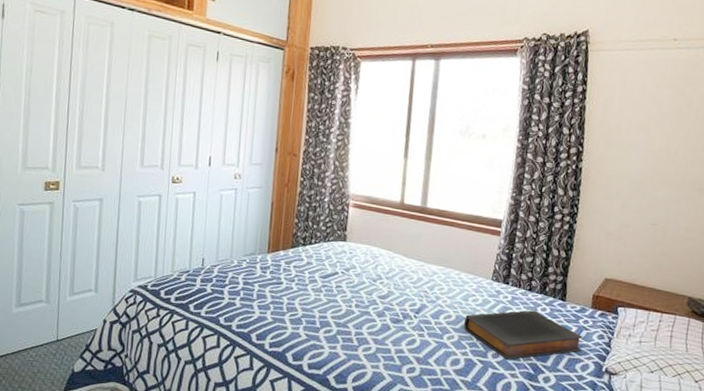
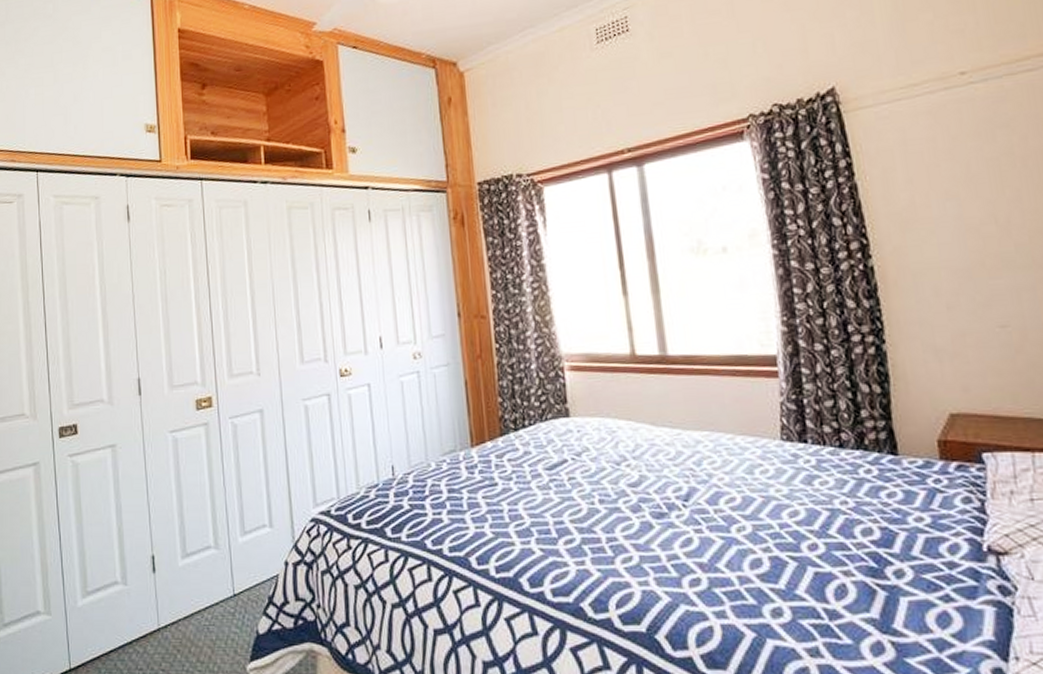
book: present [464,310,584,360] -> none [755,475,943,551]

